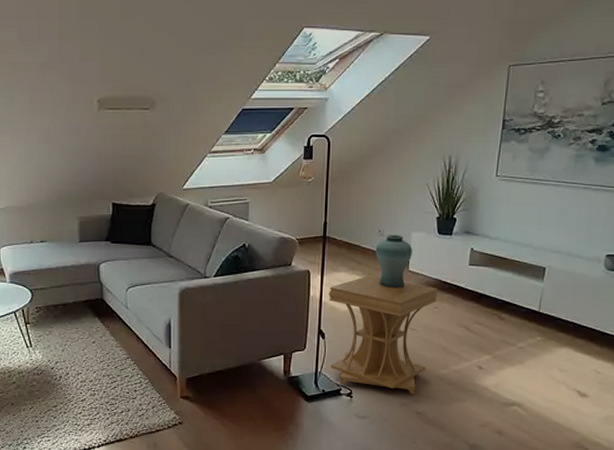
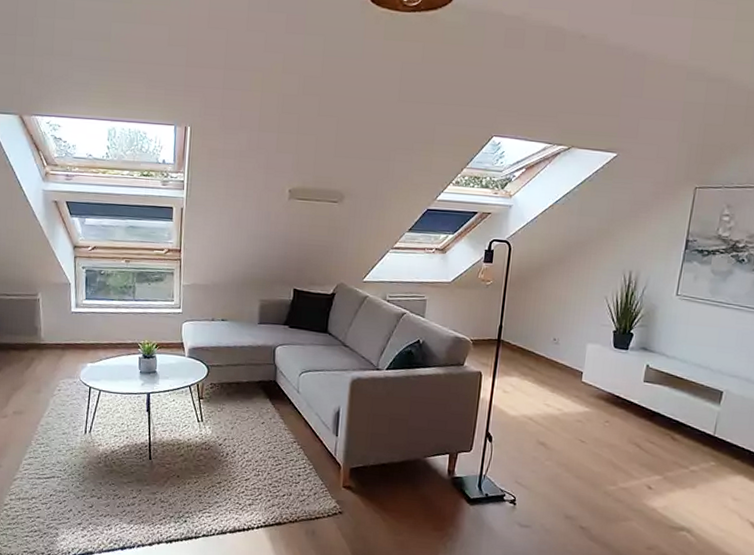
side table: present [328,275,438,394] -> none [495,382,610,508]
vase: present [375,235,412,288] -> none [549,344,587,399]

